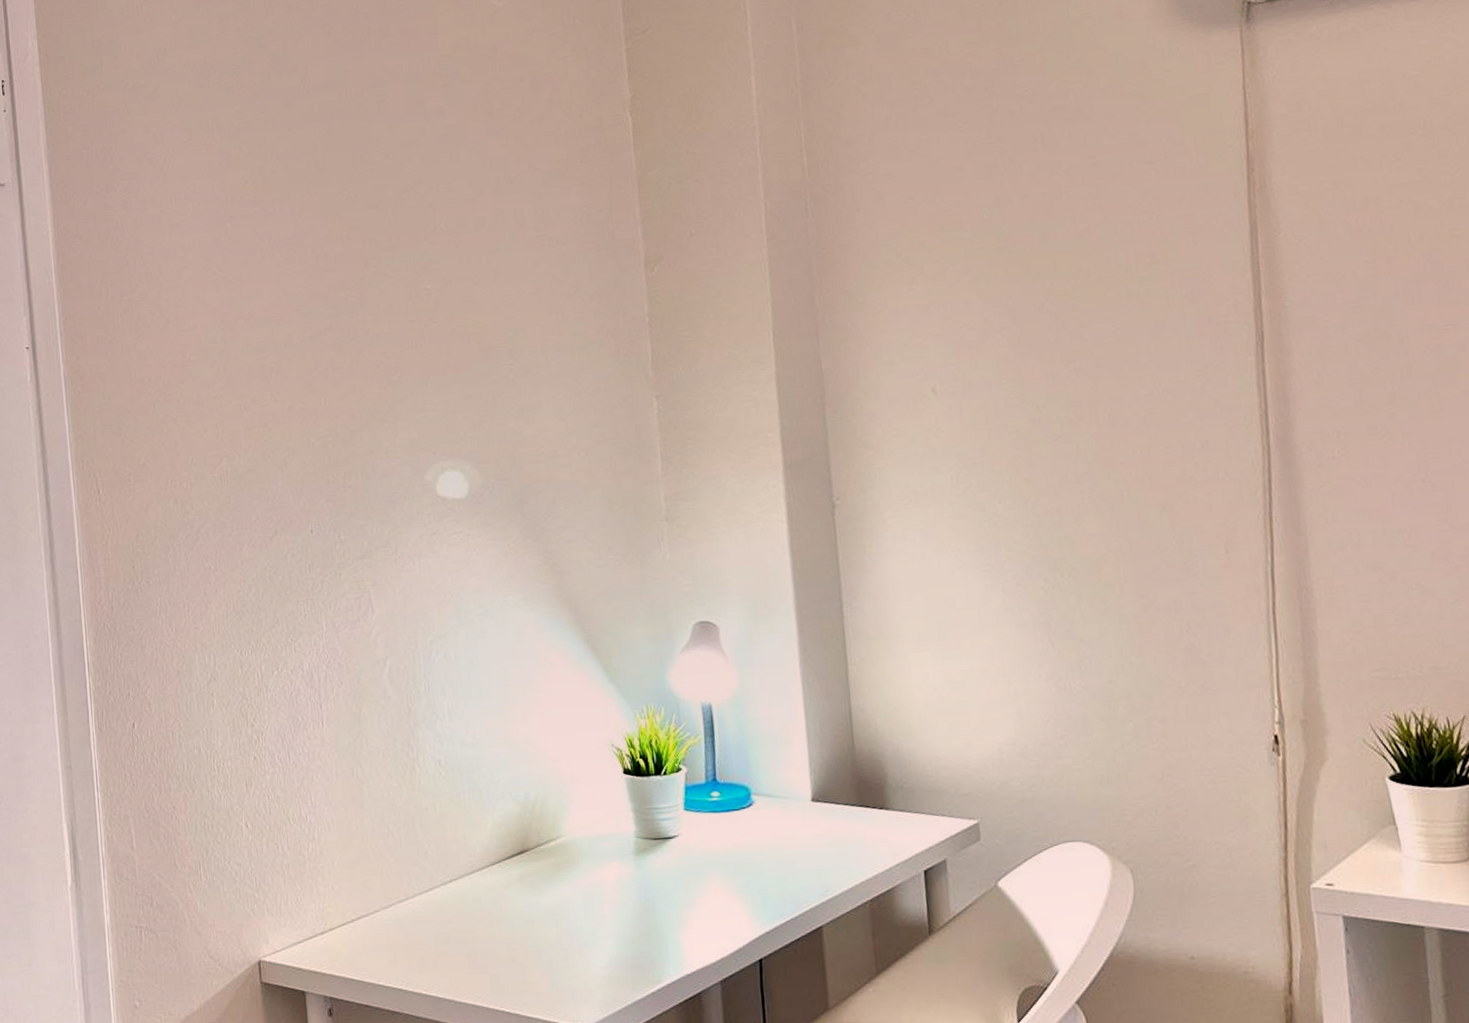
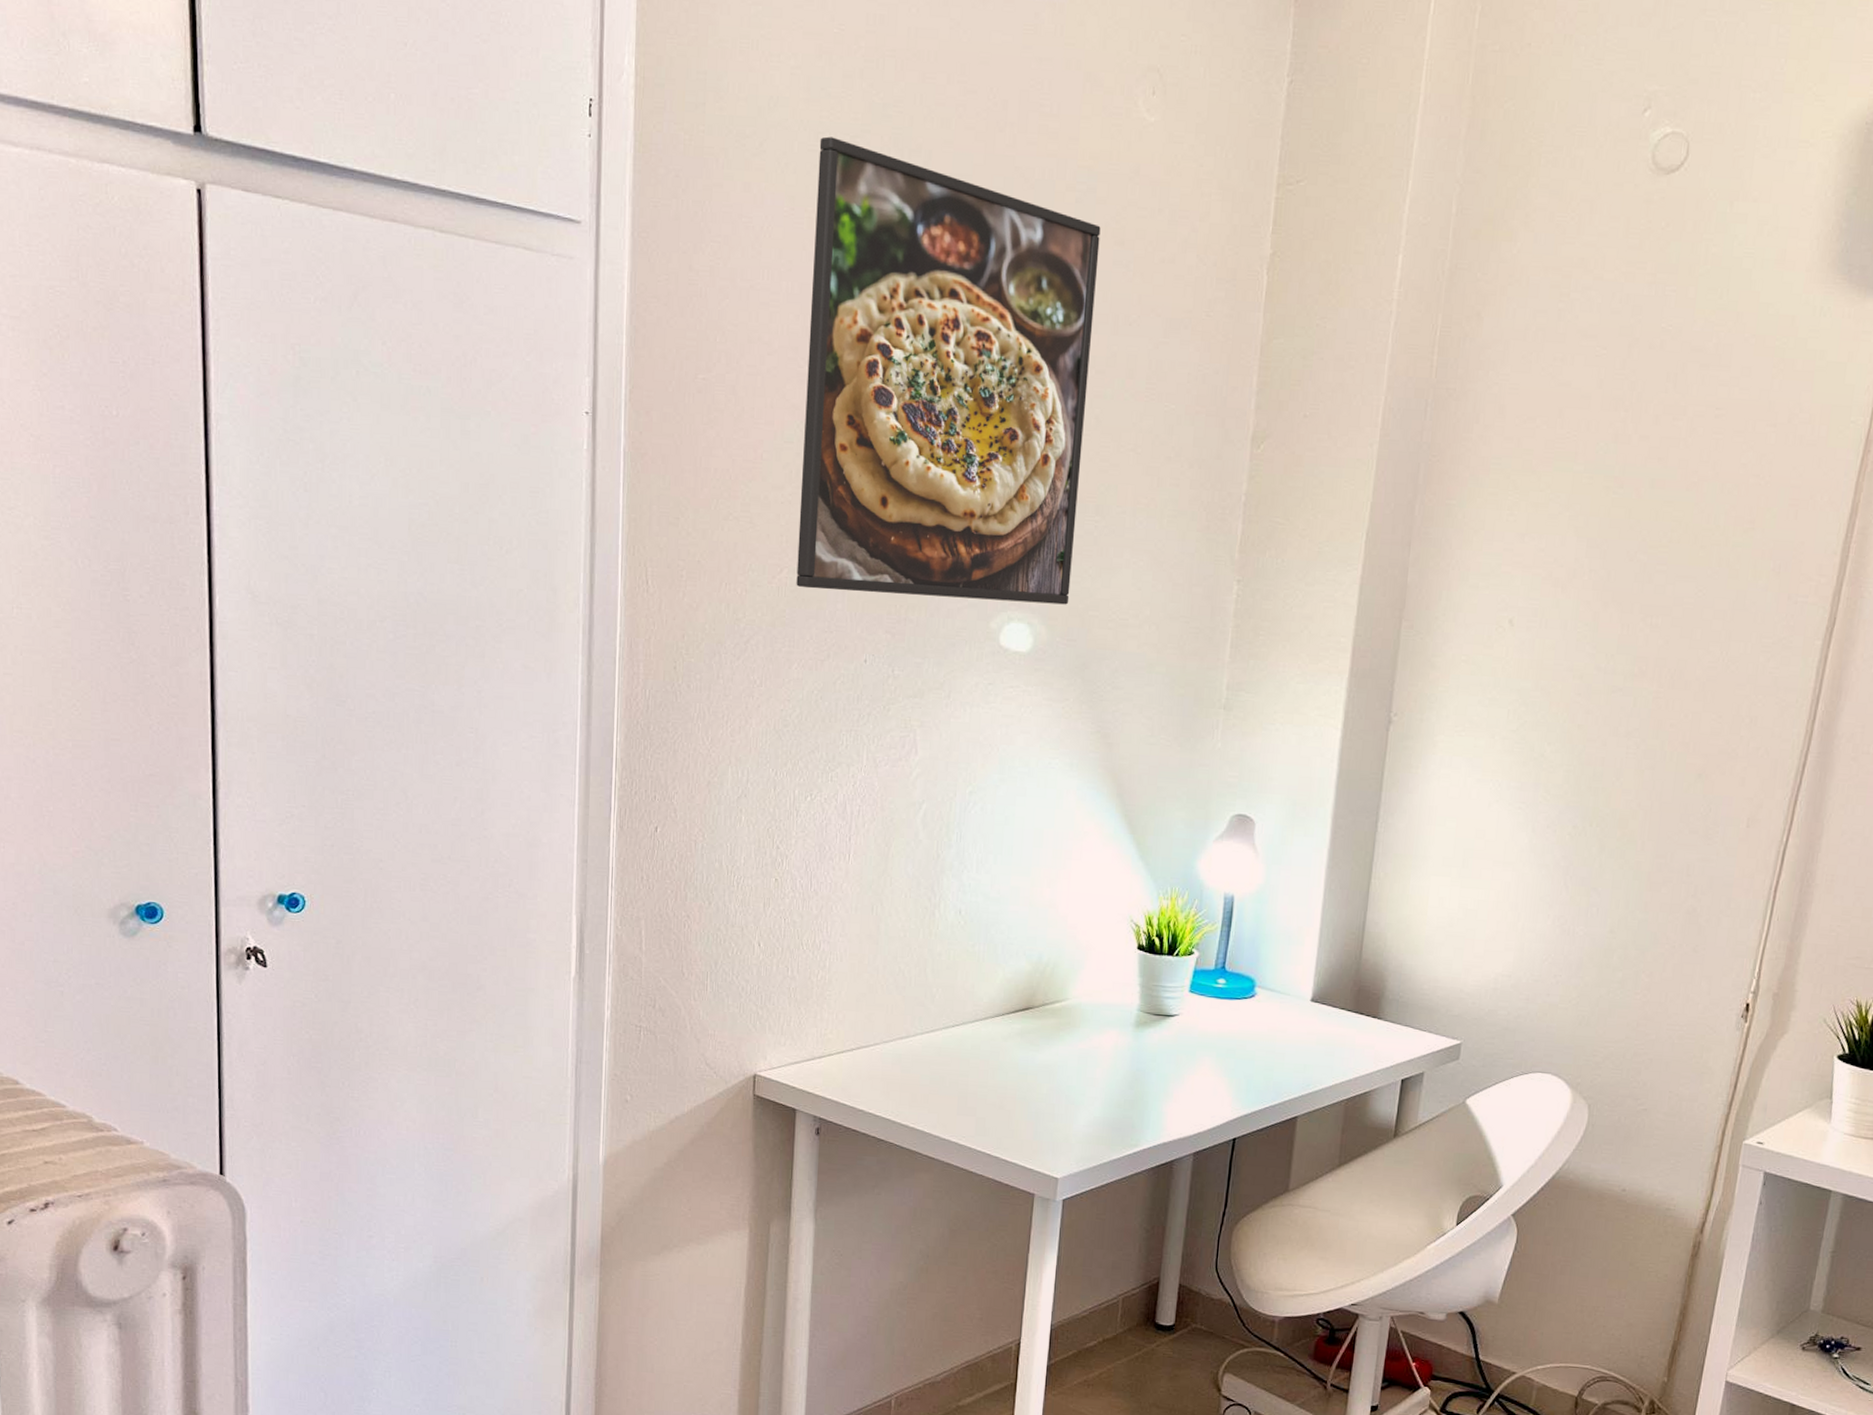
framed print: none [206,72,497,473] -> present [796,136,1101,605]

